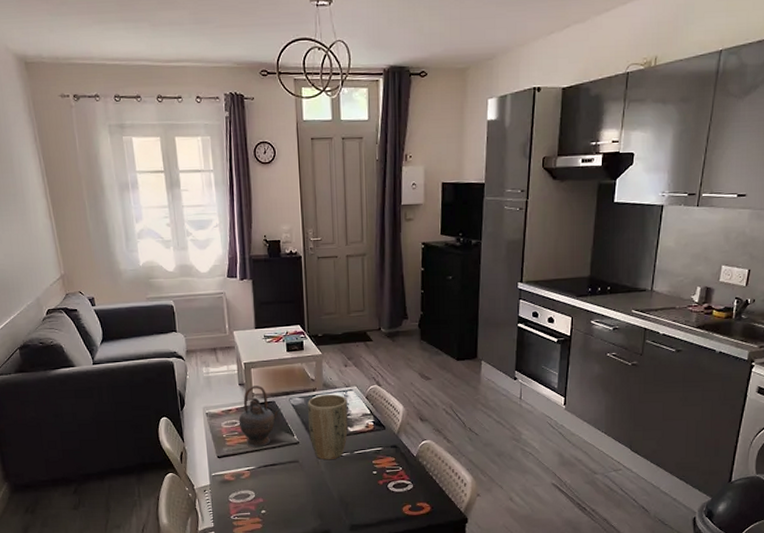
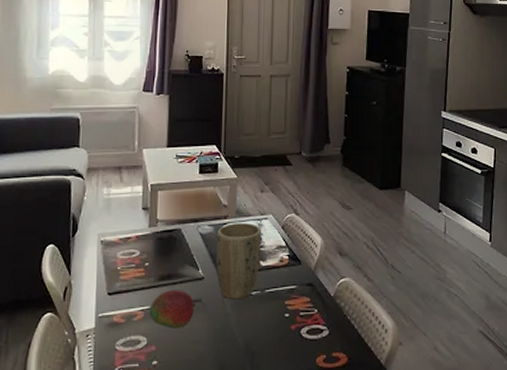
teapot: present [238,385,281,447] -> none [137,210,187,282]
fruit: none [254,453,293,485] -> present [149,290,195,329]

